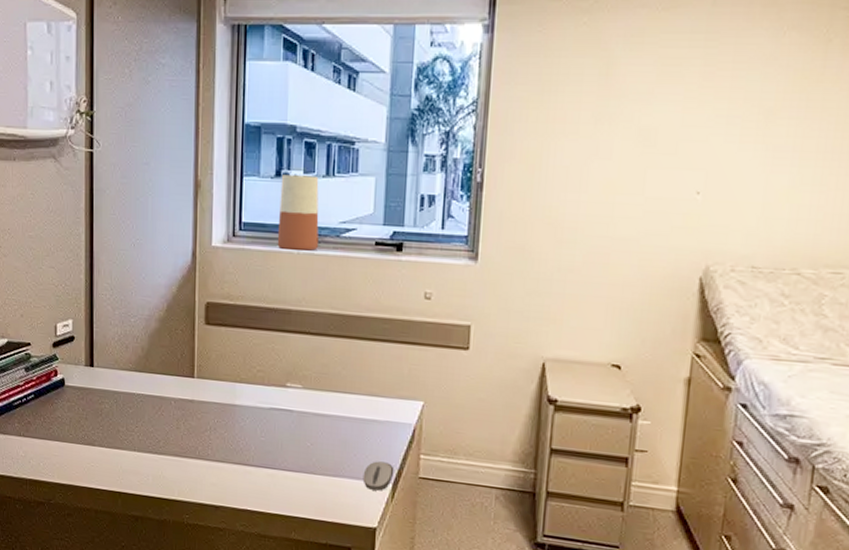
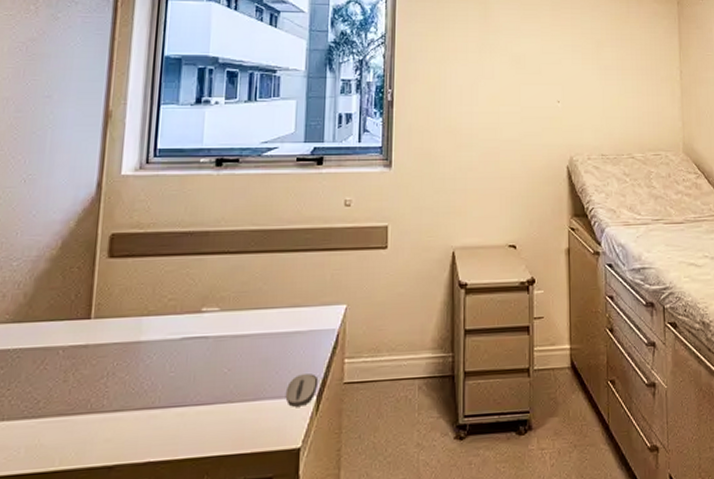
vase: present [277,175,319,251] -> none [195,102,241,173]

